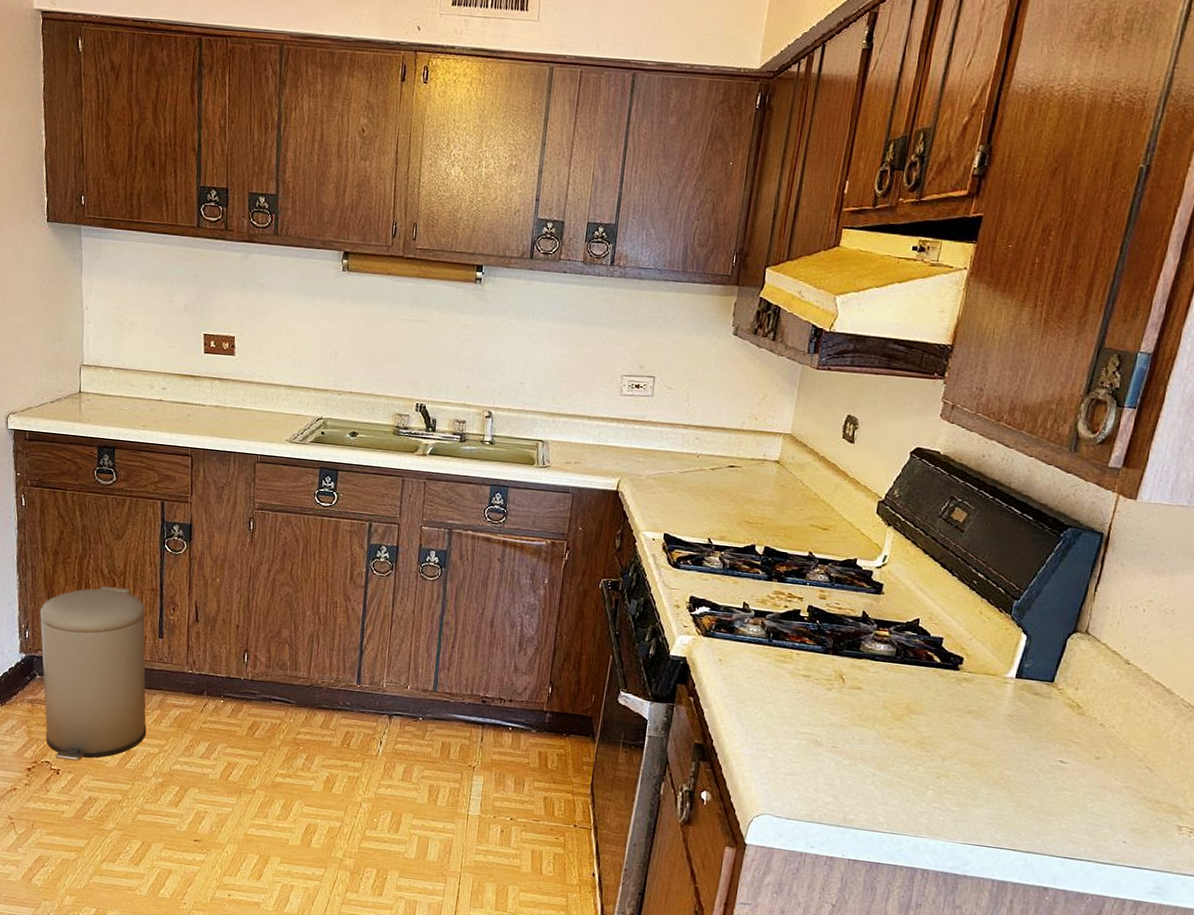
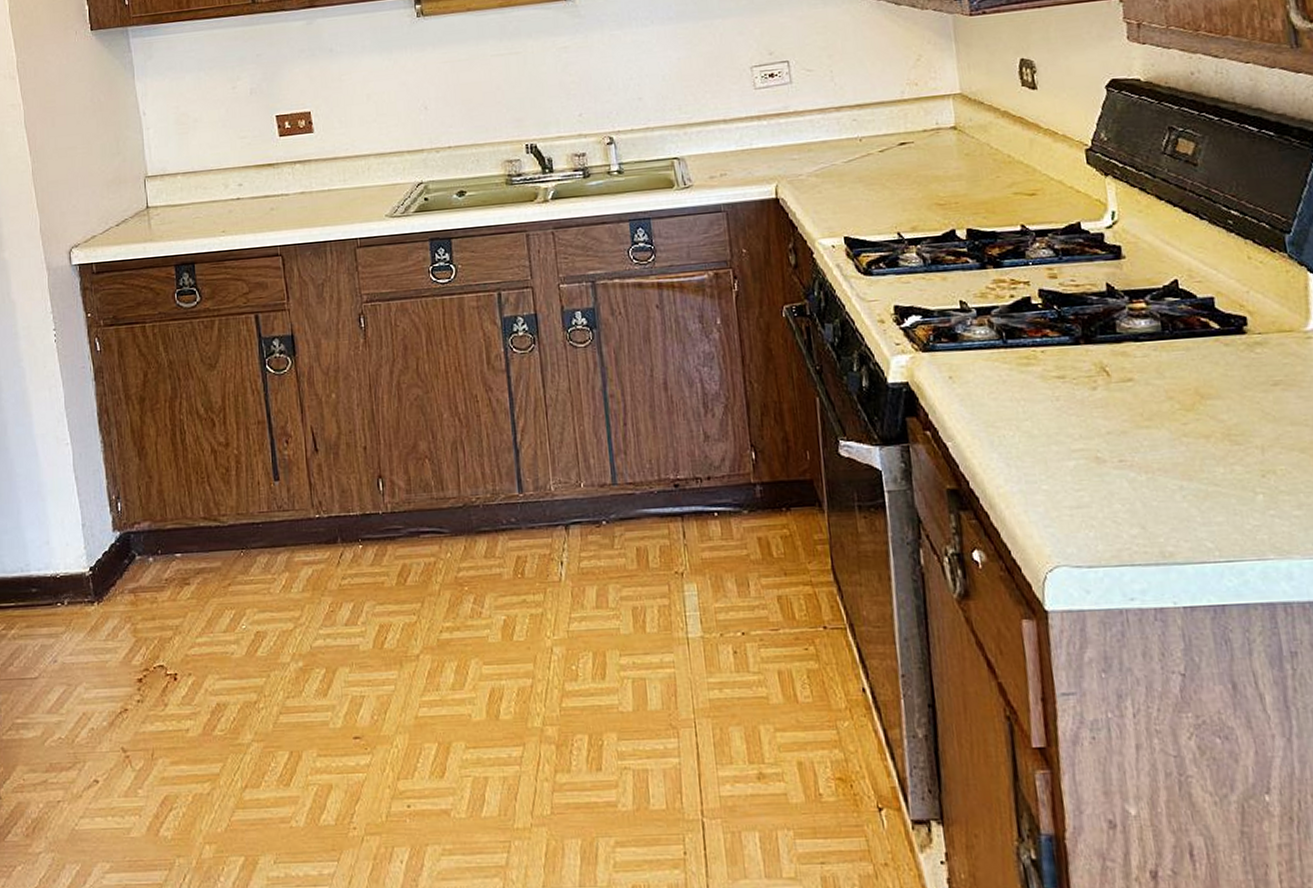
pedal bin: present [39,585,147,762] -> none [131,426,276,660]

